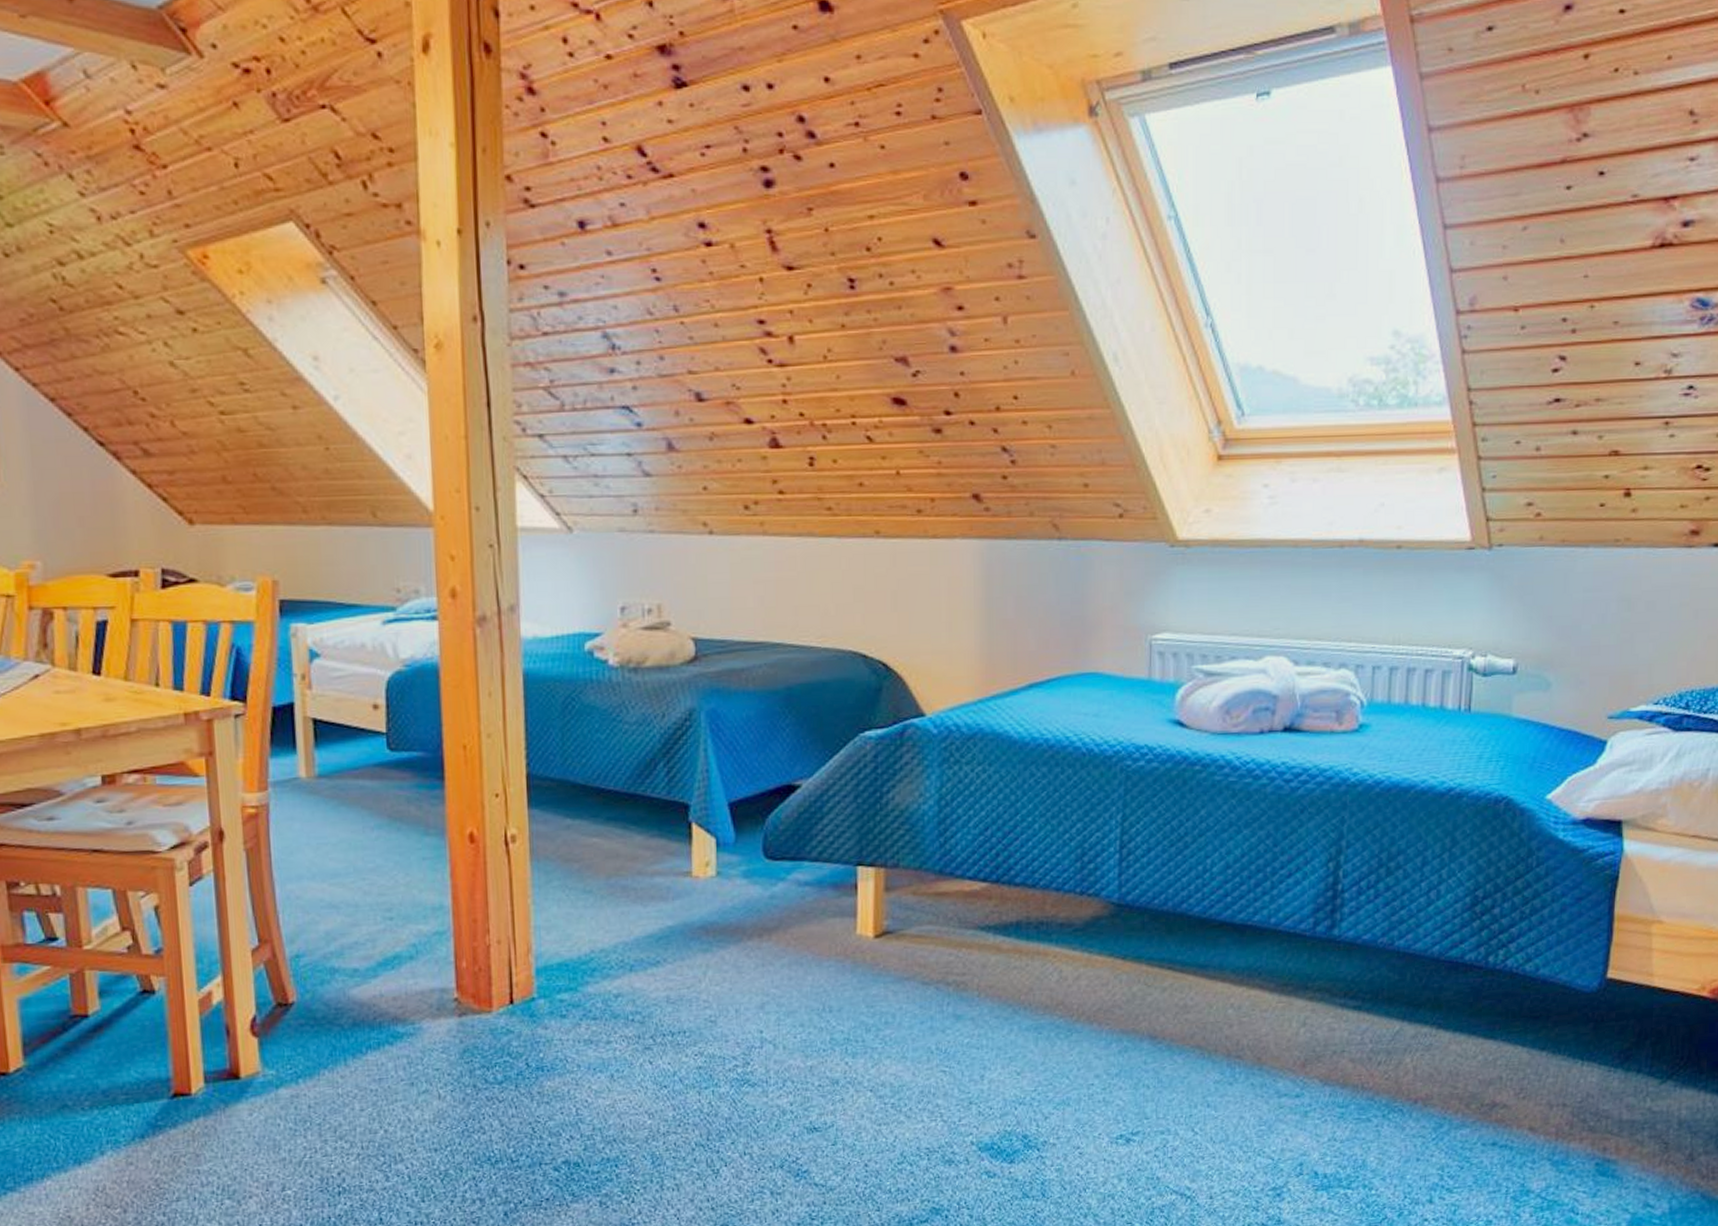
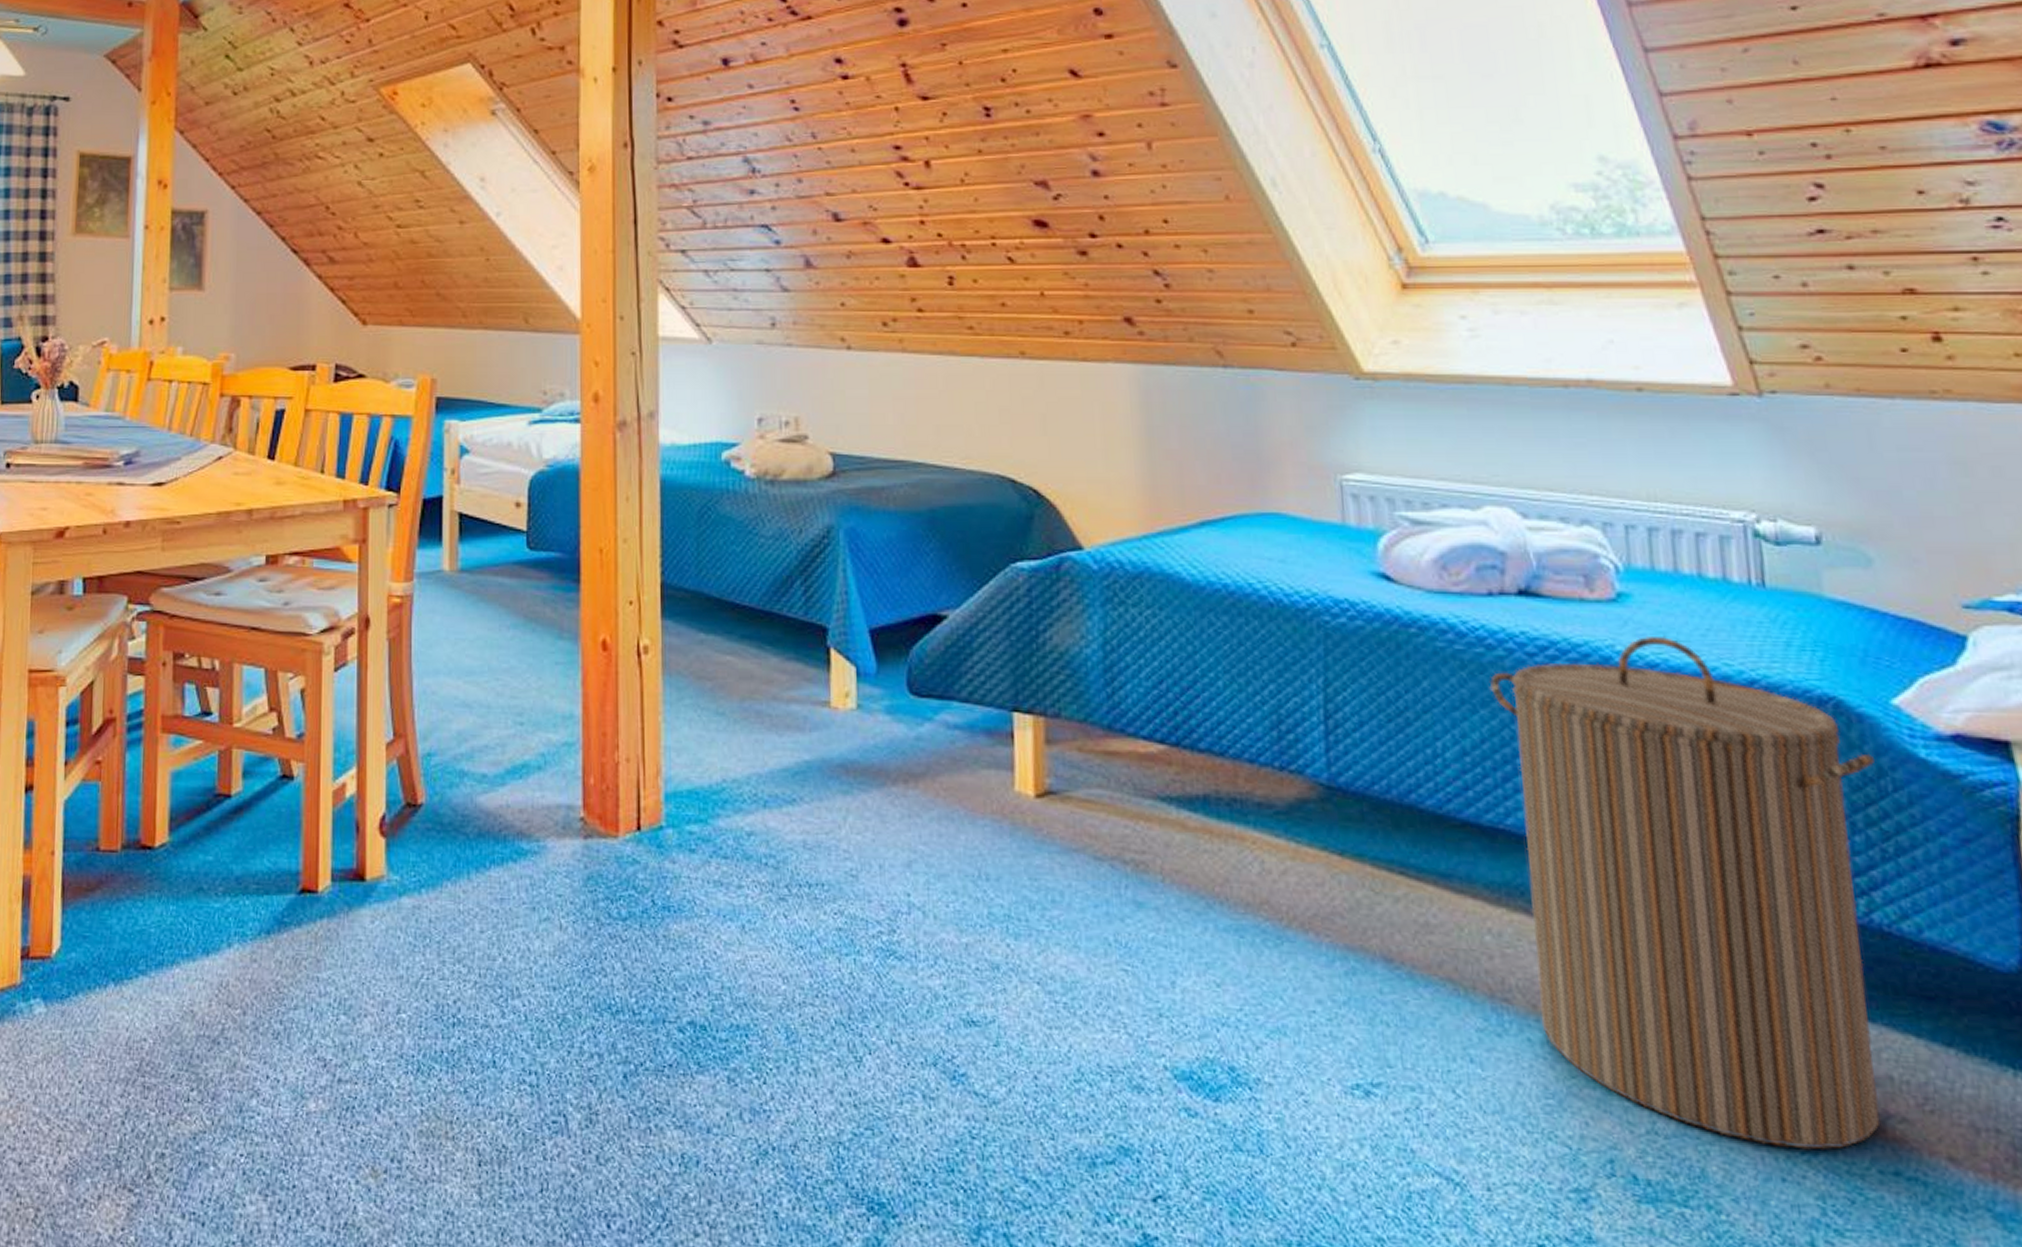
laundry hamper: none [1253,757,1527,1137] -> present [1489,635,1881,1151]

